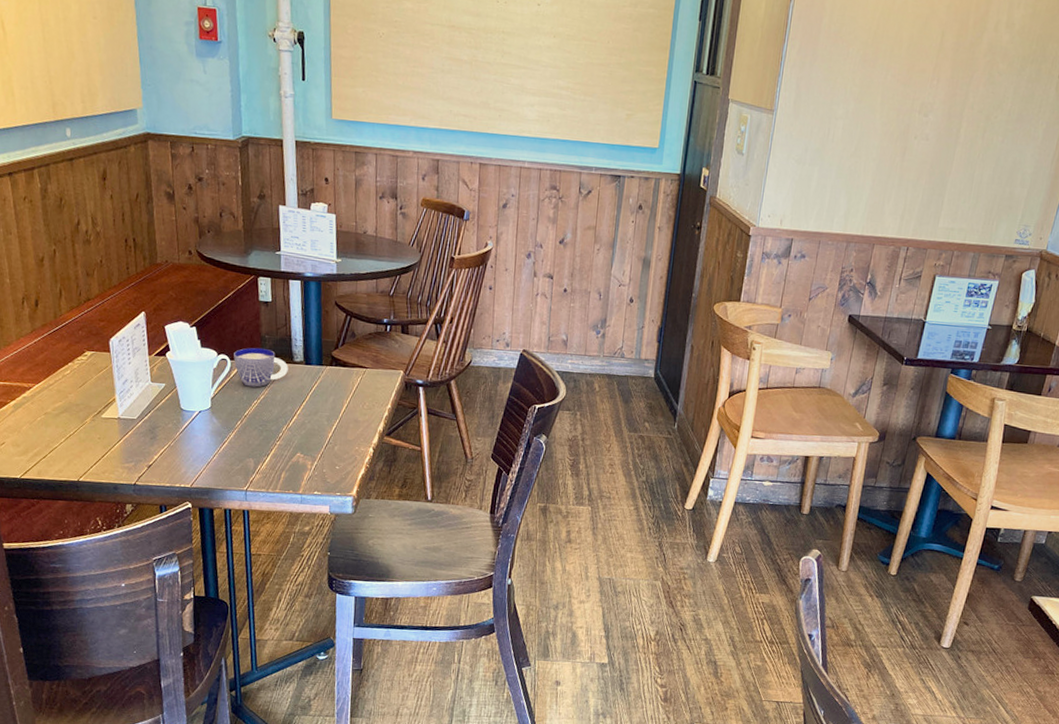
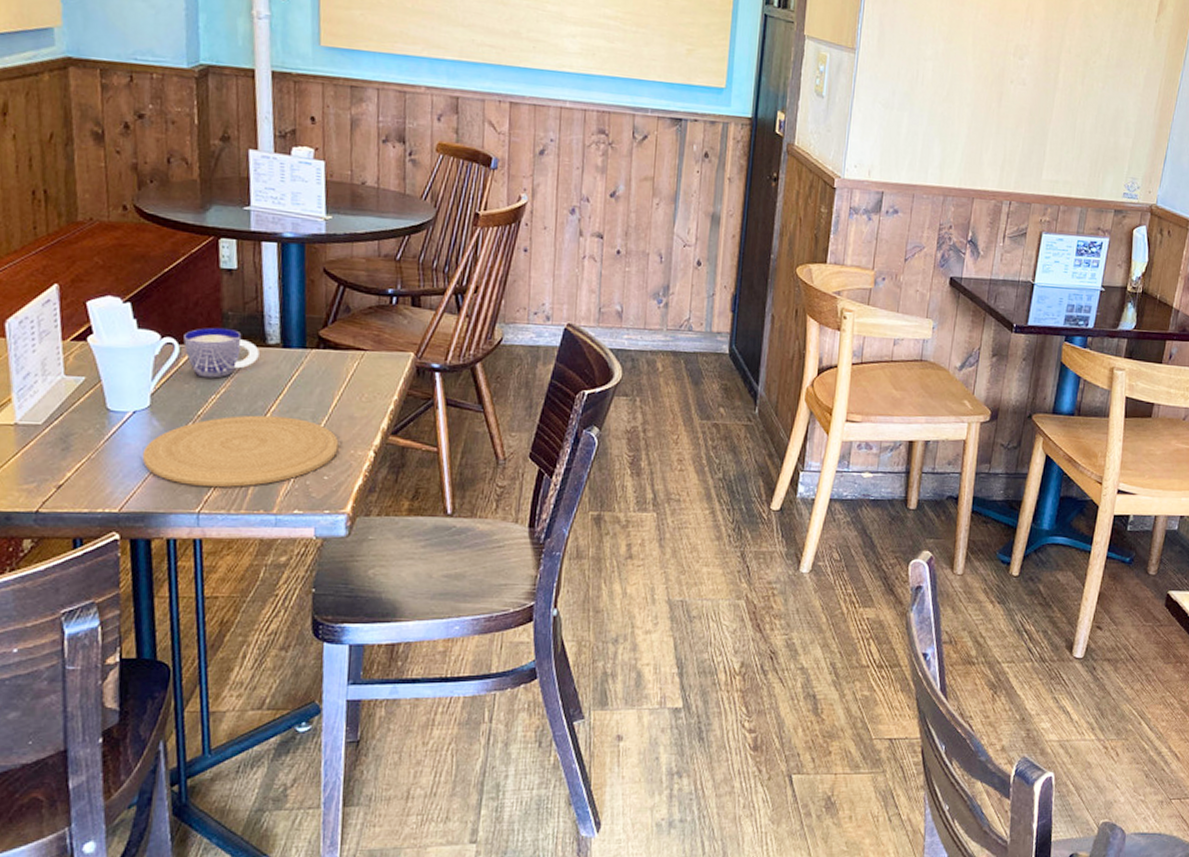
plate: none [206,416,347,472] -> present [142,415,339,488]

